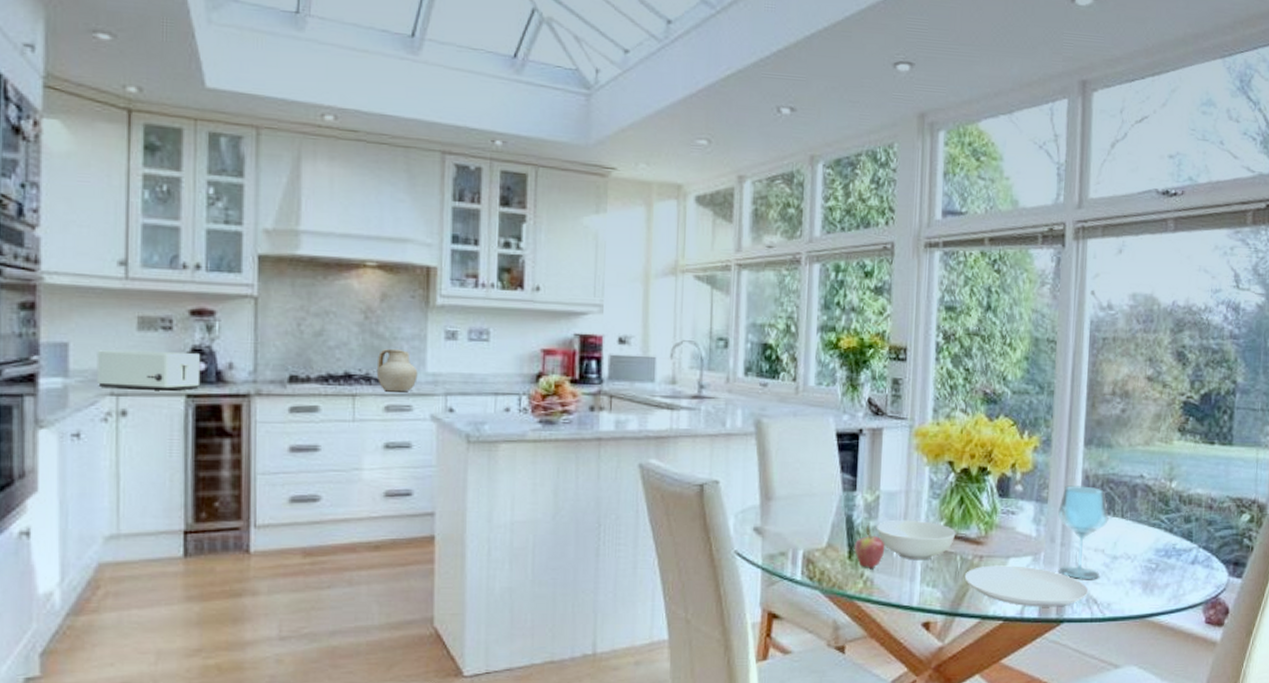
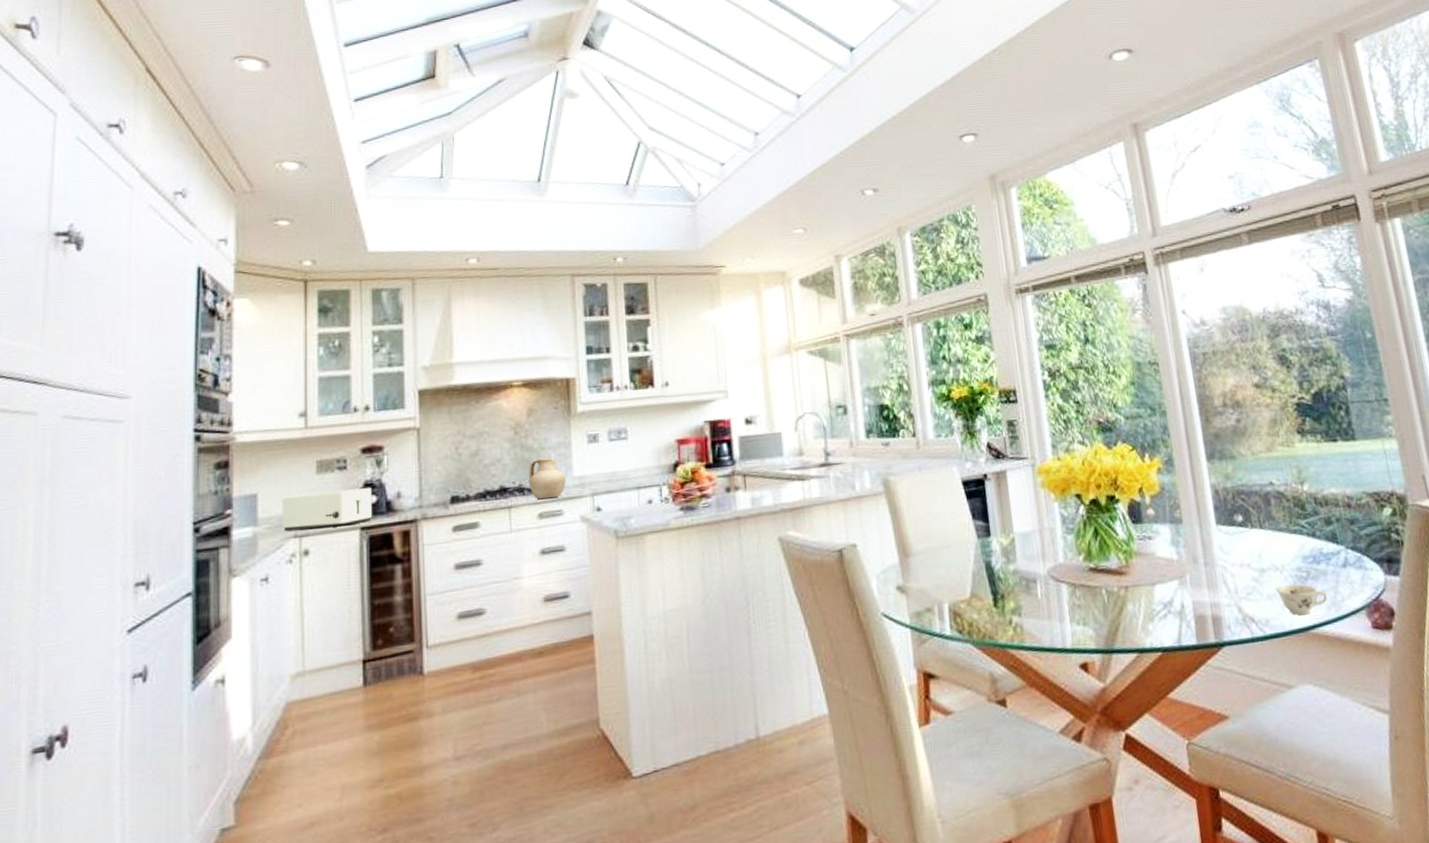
fruit: present [854,523,885,568] -> none [997,567,1029,614]
bowl: present [876,520,956,561] -> none [1016,558,1097,600]
plate: present [964,565,1089,607] -> none [1113,591,1243,634]
wine glass: present [1057,485,1109,579] -> none [1194,501,1251,598]
teacup: none [1123,574,1171,603] -> present [1276,584,1328,615]

